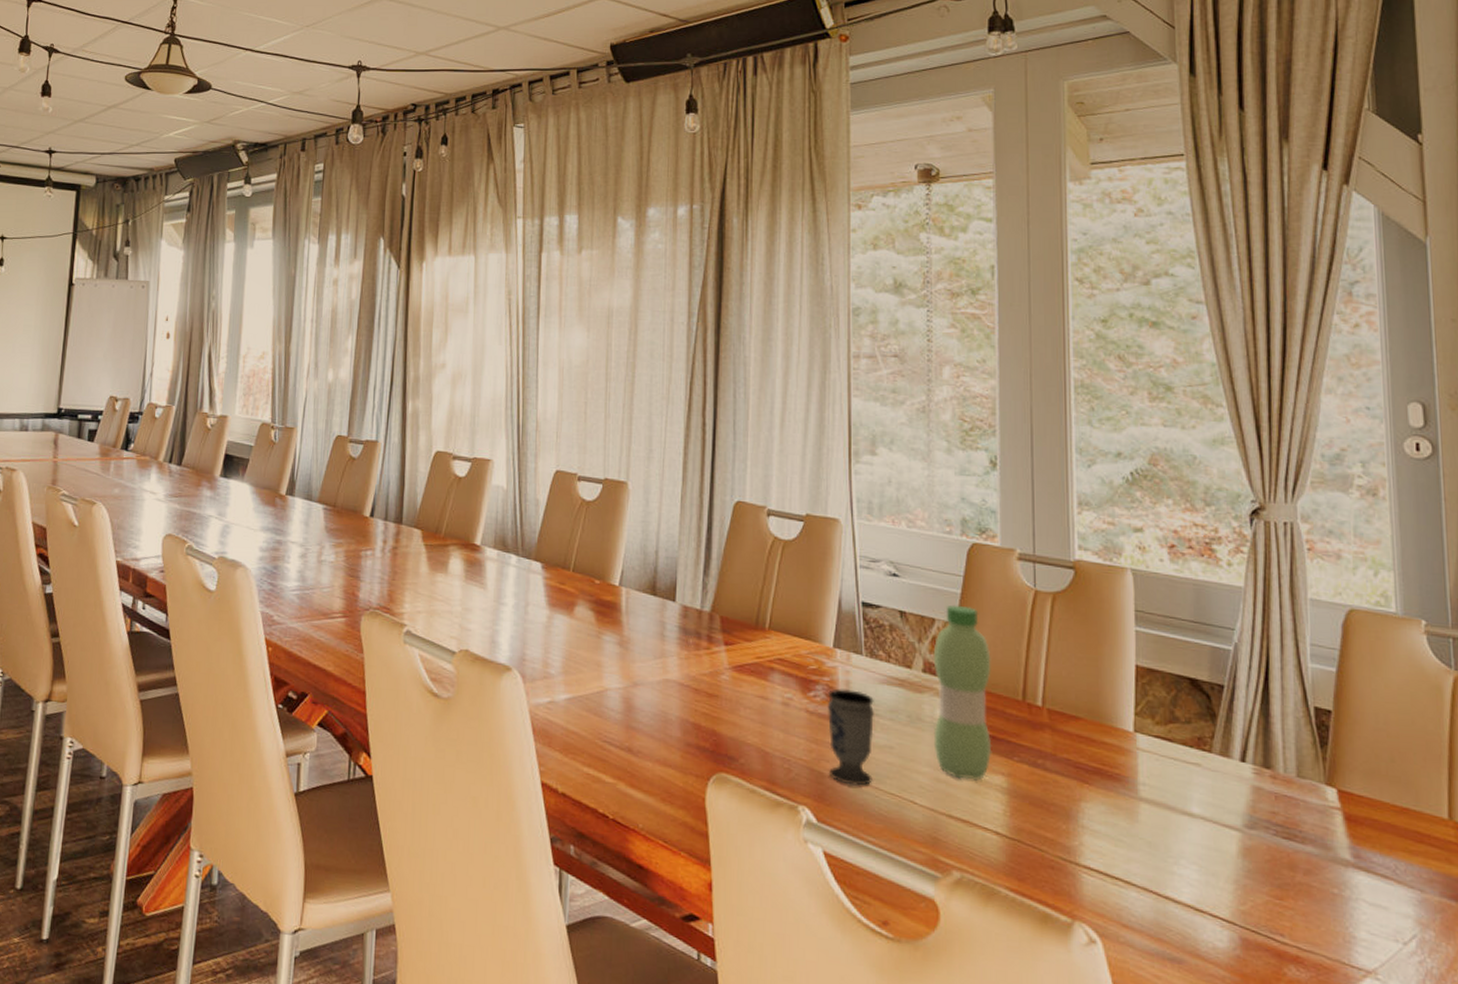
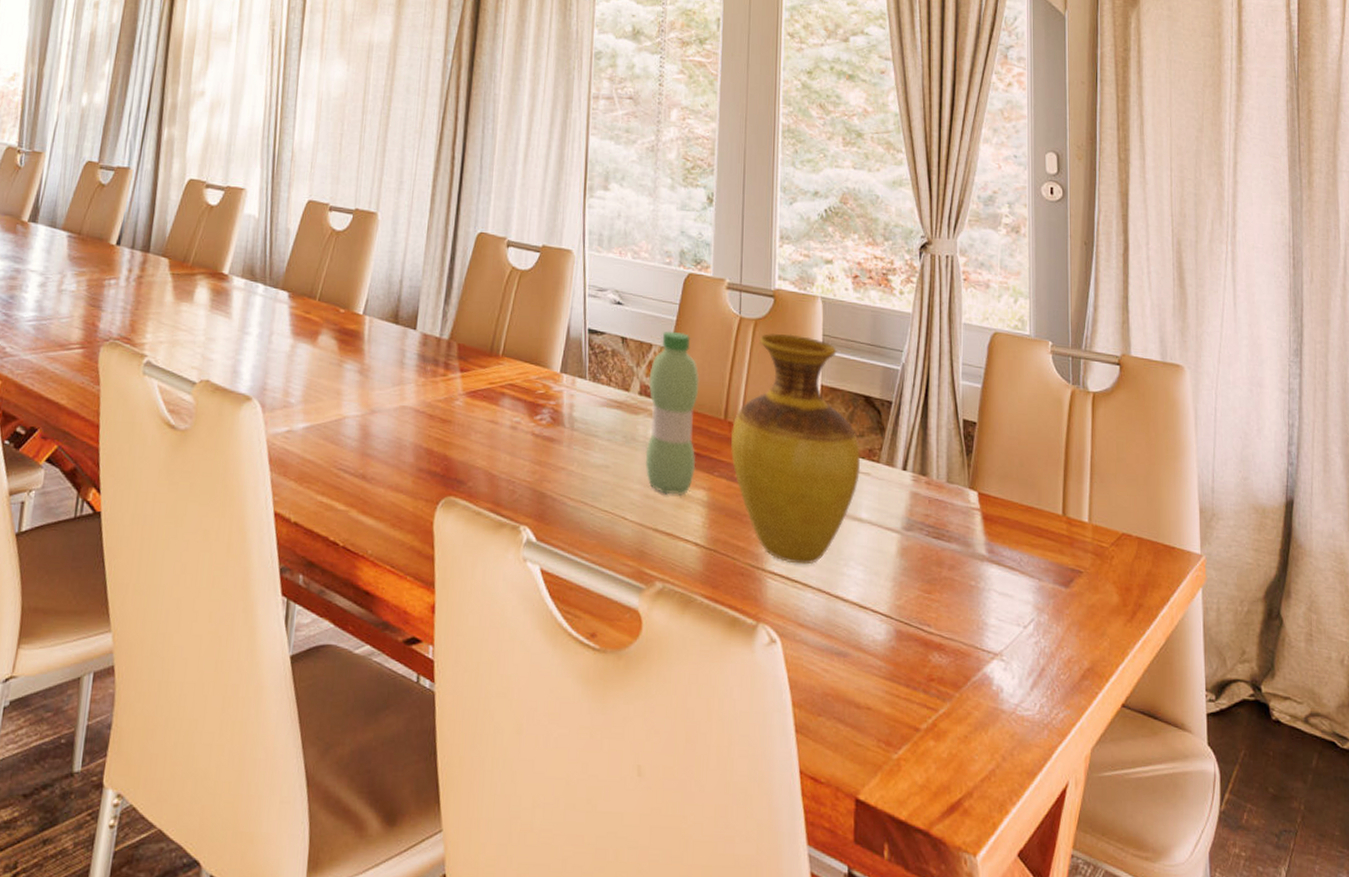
cup: present [827,689,874,786] -> none [549,412,594,505]
vase: none [1030,609,1189,861] -> present [730,334,861,565]

